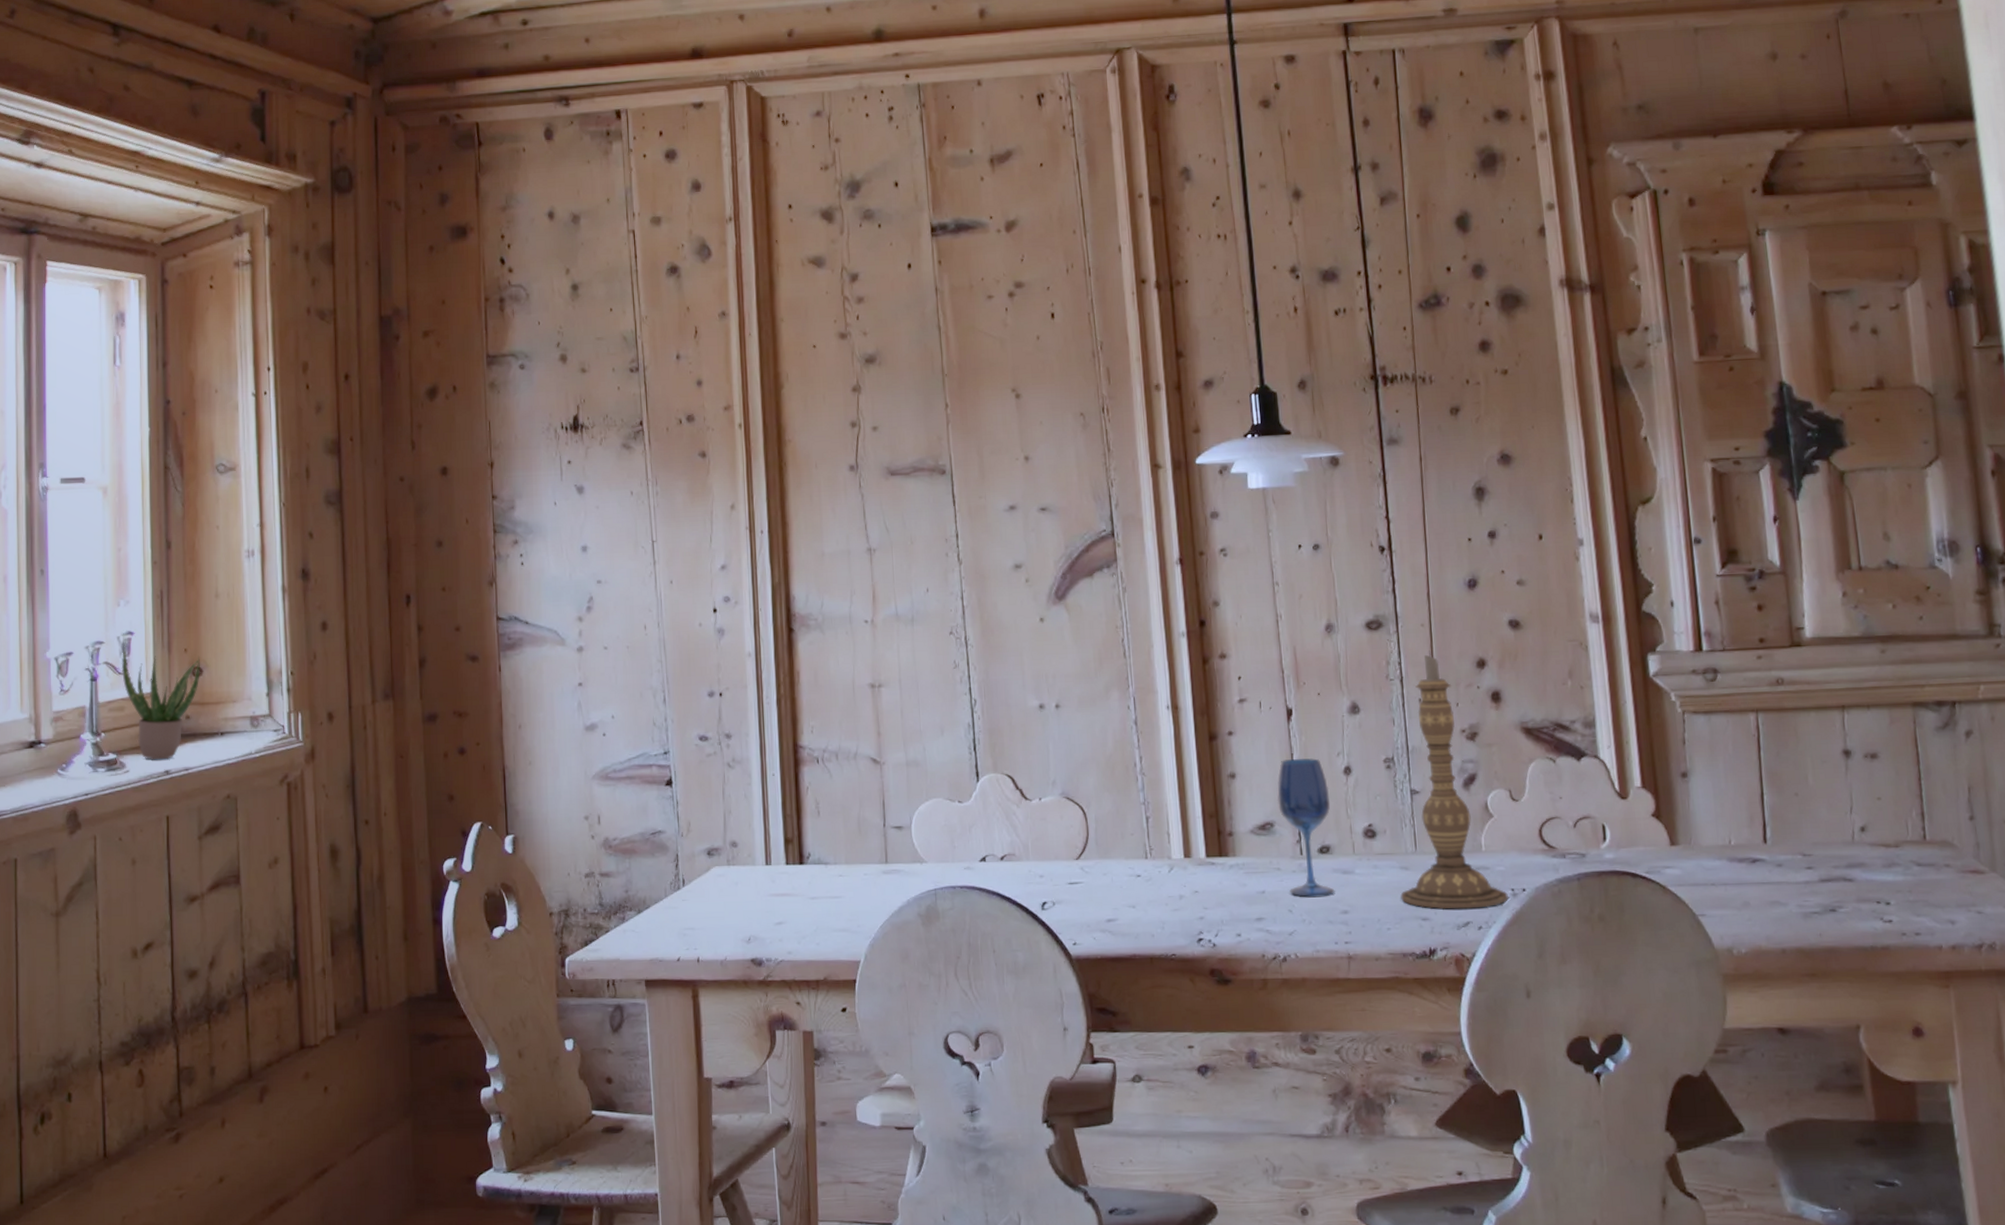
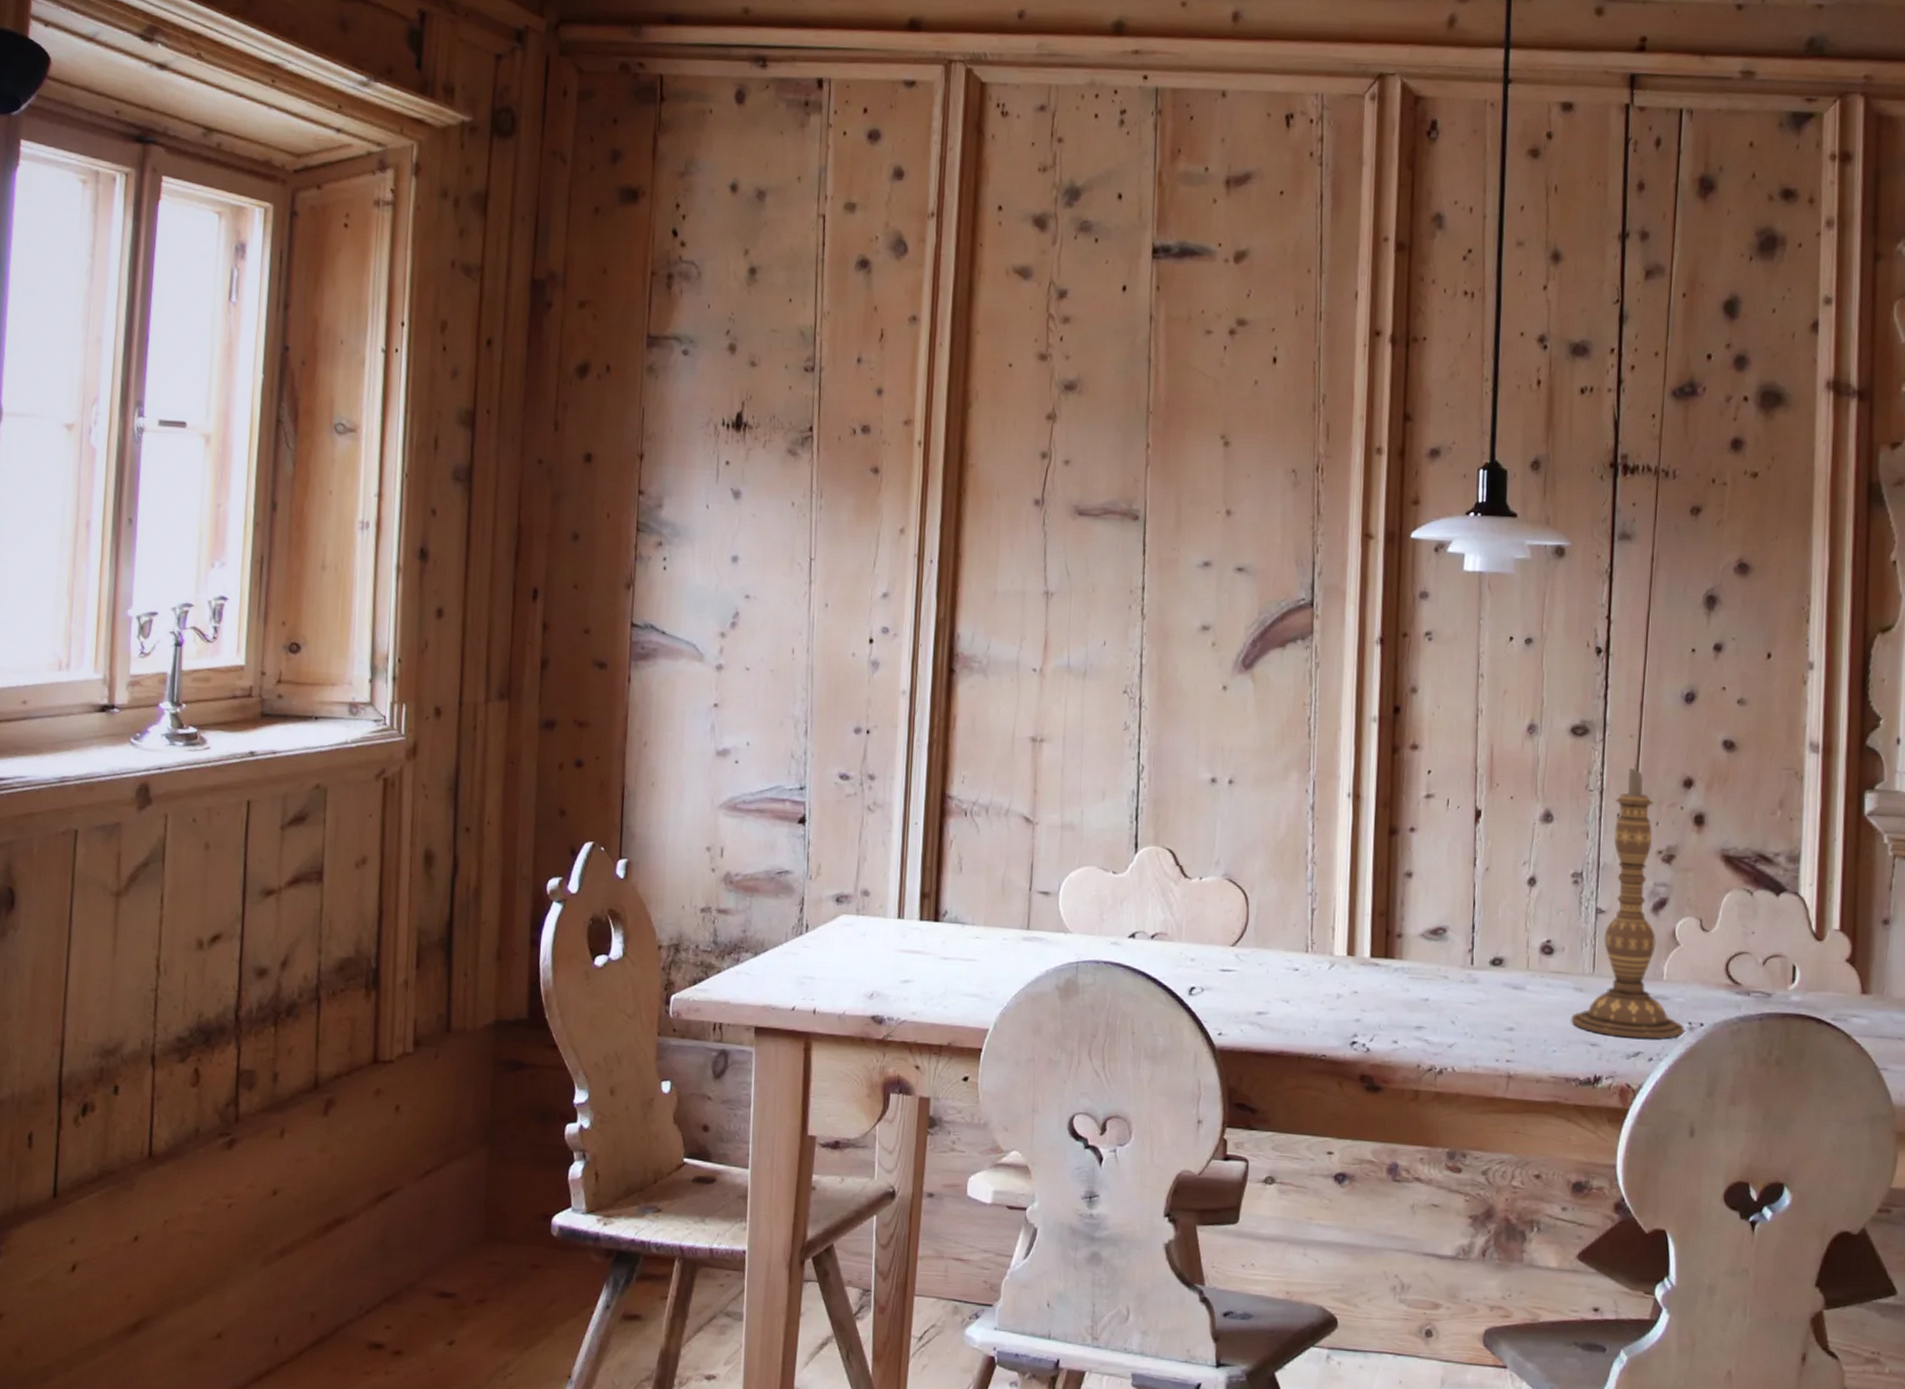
potted plant: present [121,641,200,760] -> none [210,607,299,740]
wineglass: present [1277,758,1335,897] -> none [1453,863,1510,1010]

